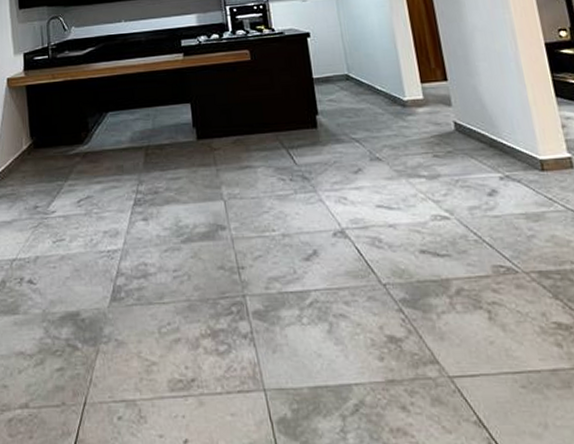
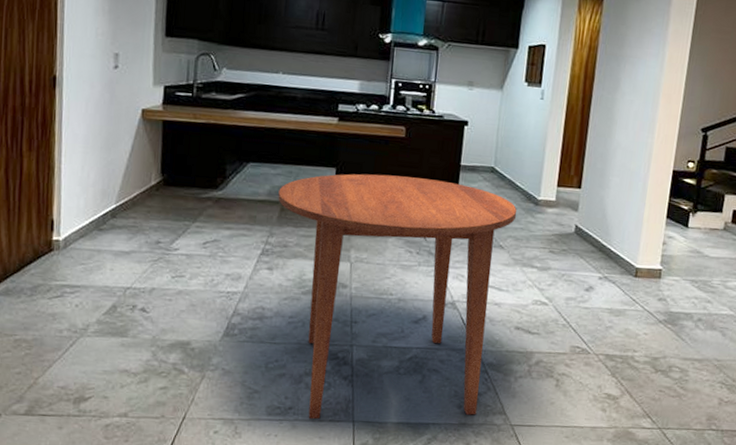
dining table: none [140,97,403,392] -> present [278,173,517,419]

